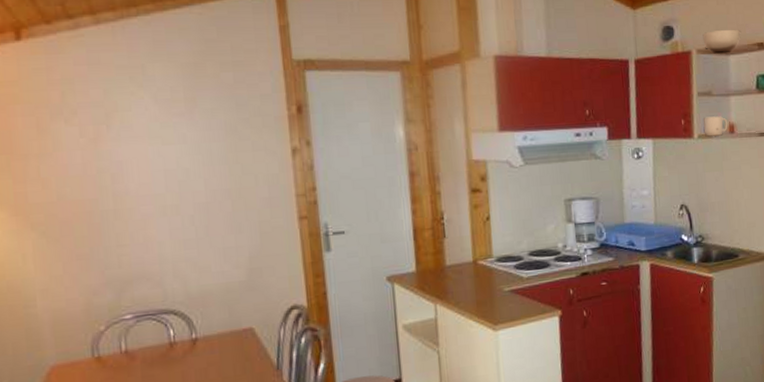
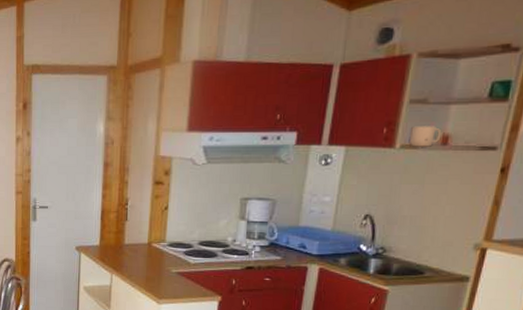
bowl: present [702,29,741,54] -> none [428,29,481,58]

